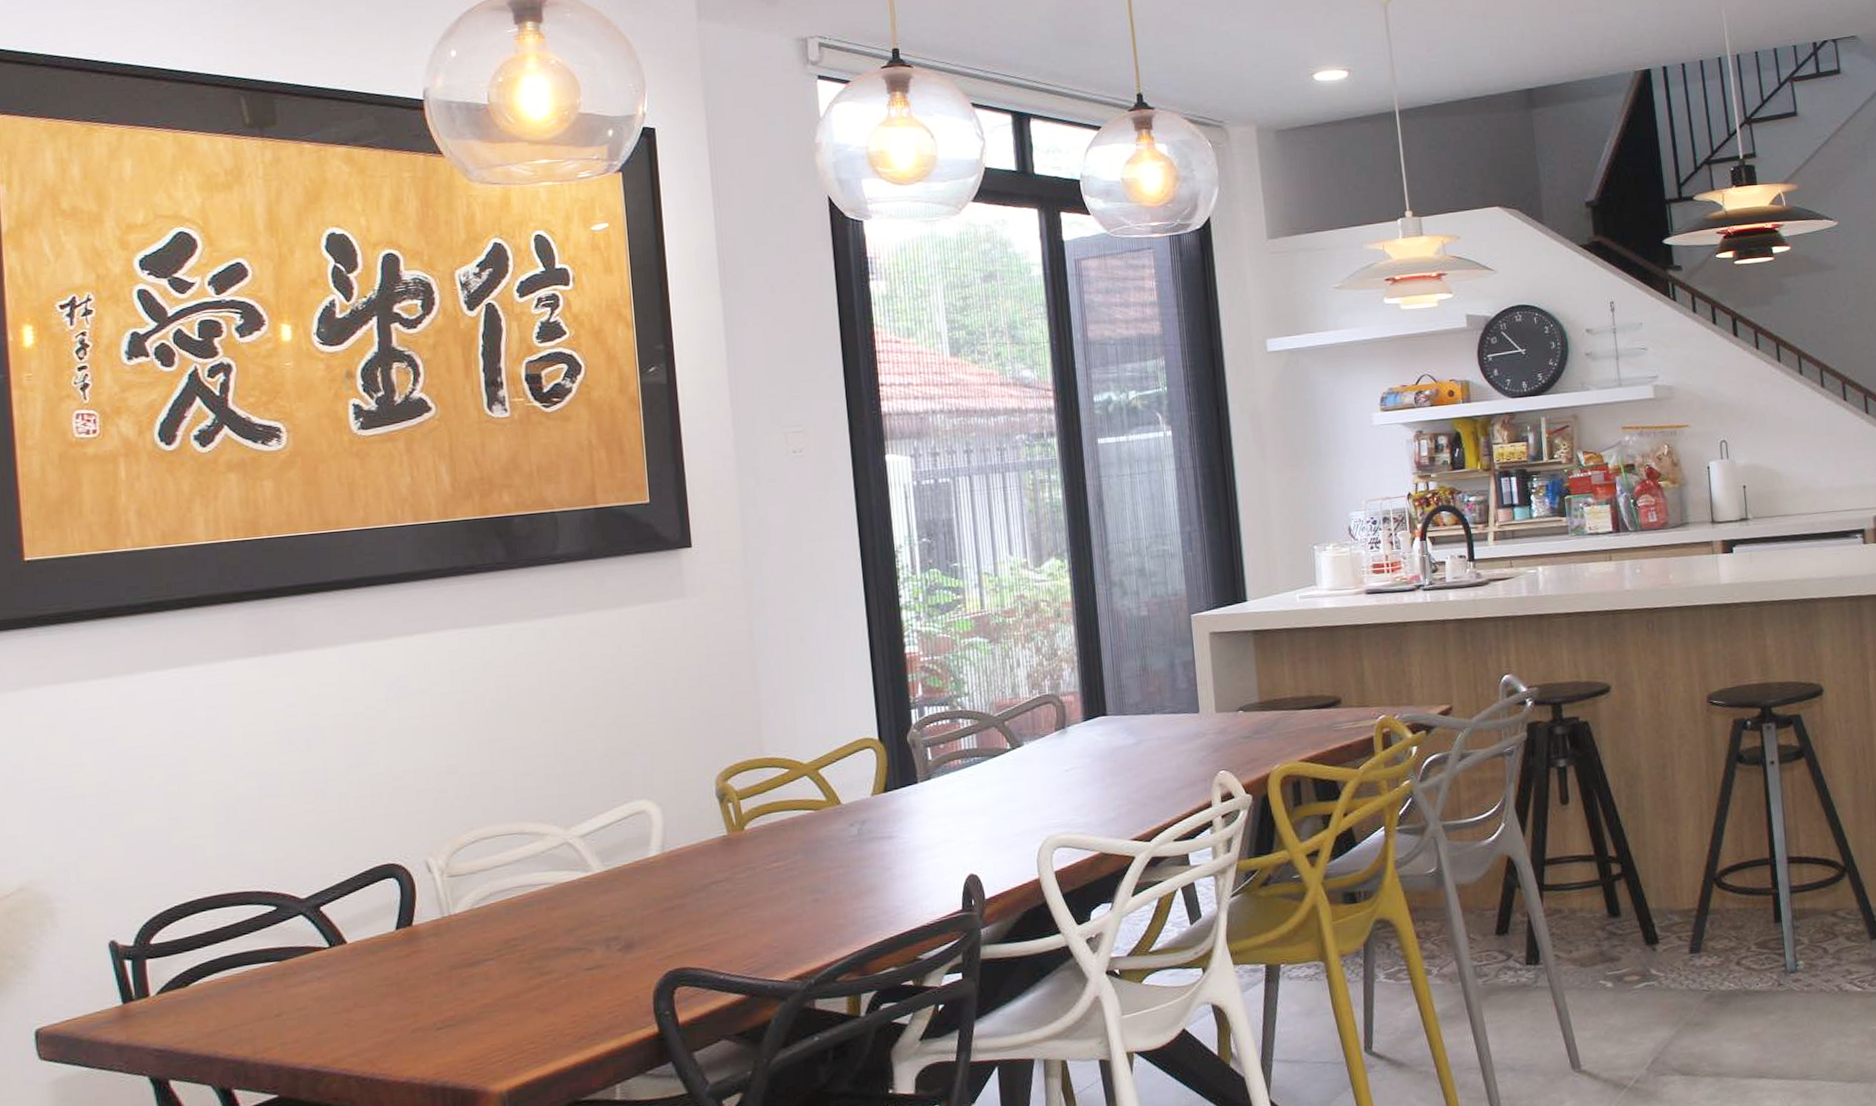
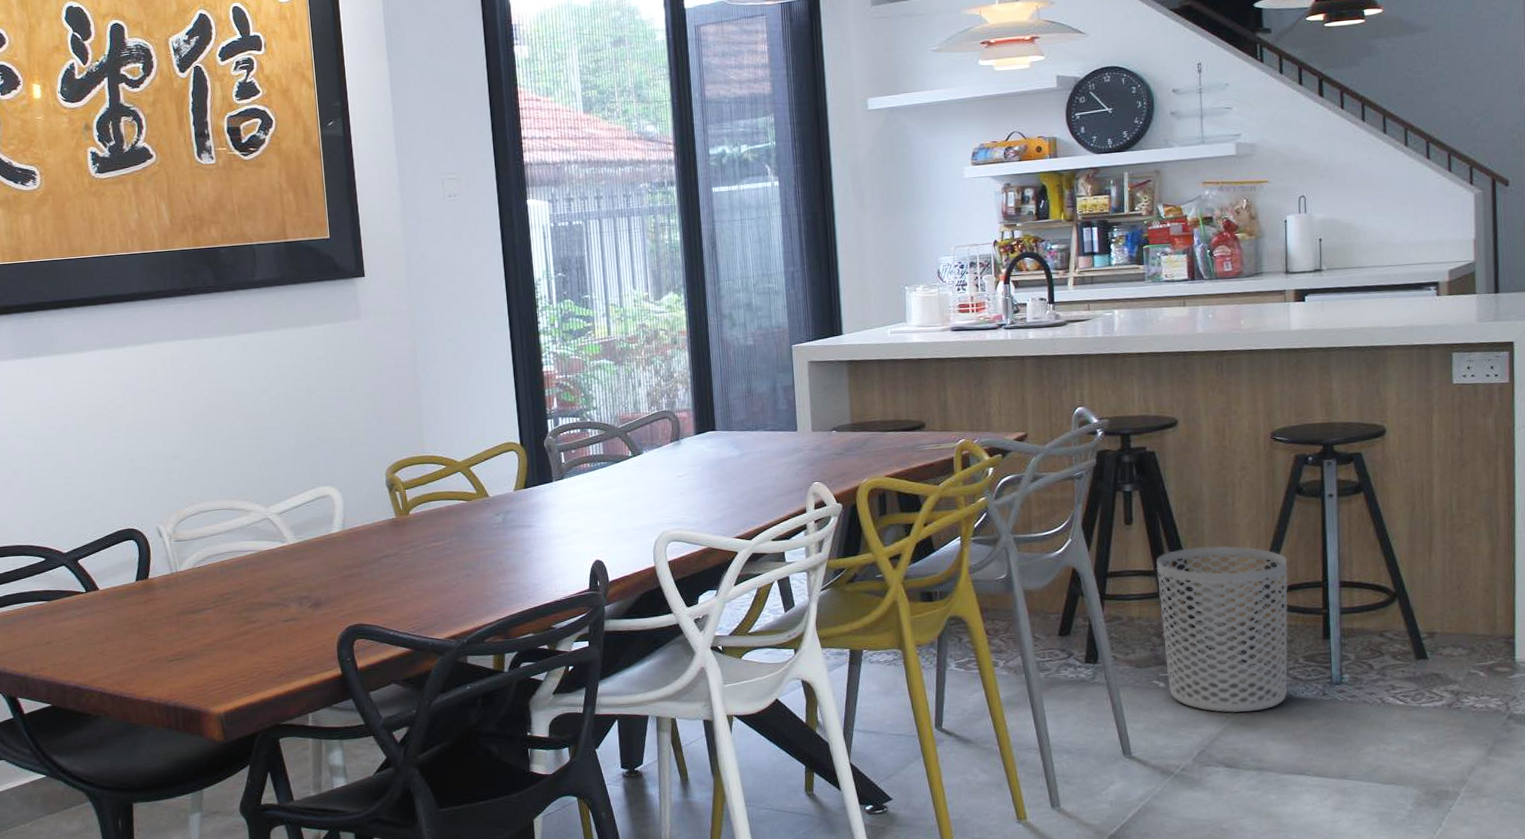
waste bin: none [1596,823,1742,1013] -> present [1156,546,1289,713]

